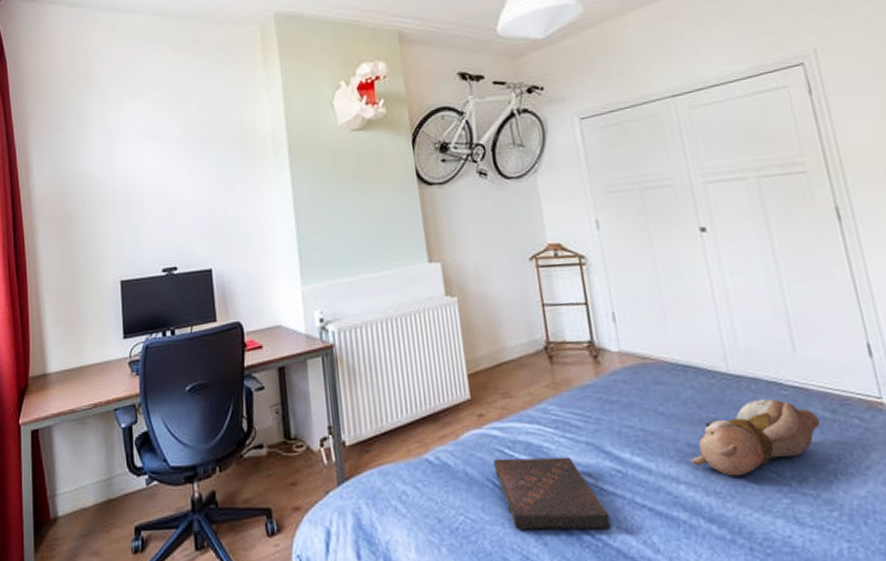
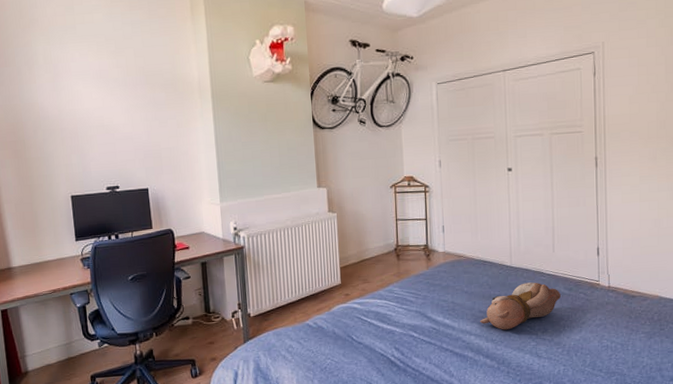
book: present [492,456,612,531] -> none [353,320,426,367]

